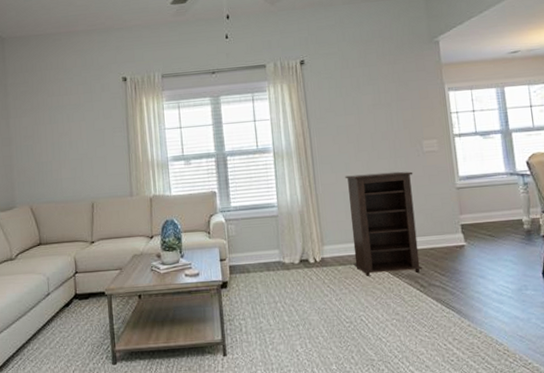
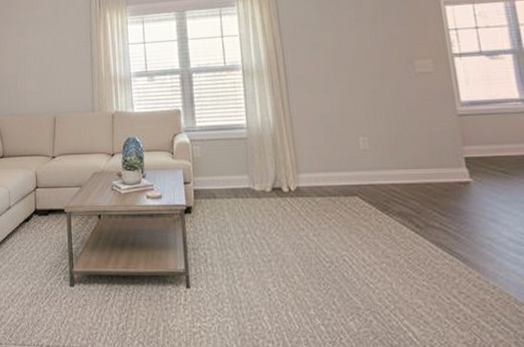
bookshelf: present [345,171,423,276] -> none [323,94,418,211]

